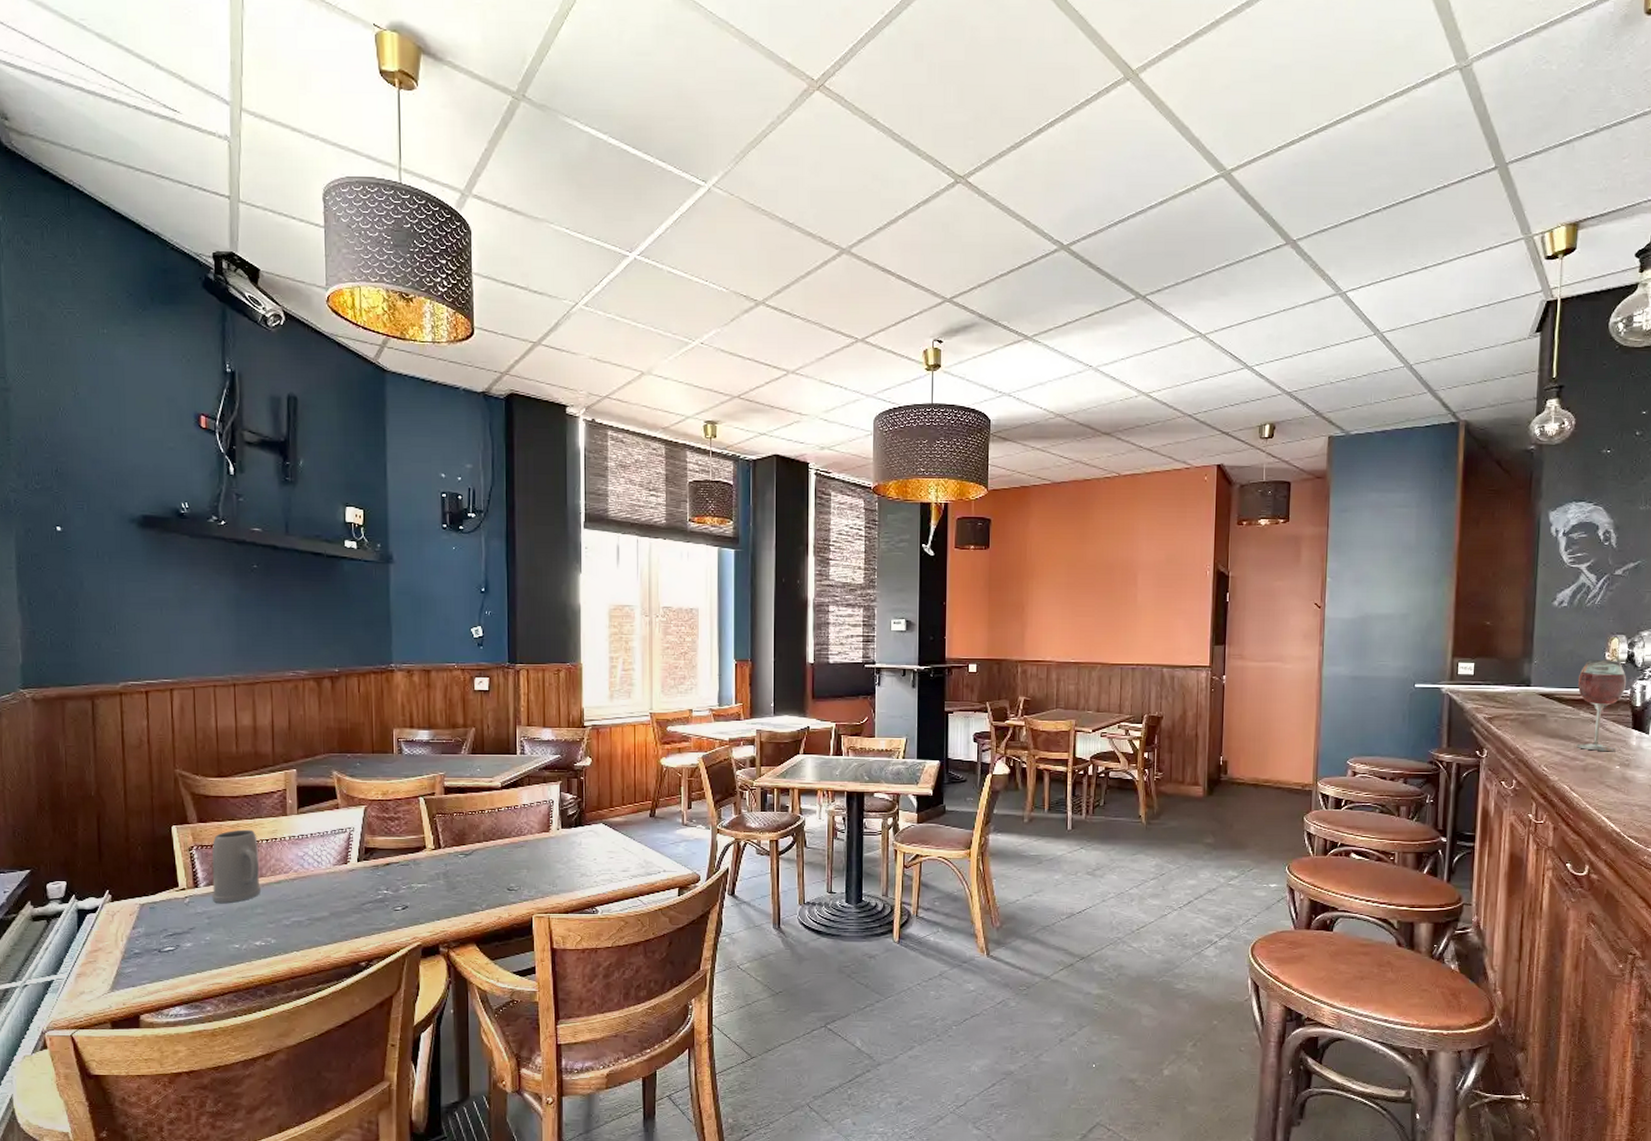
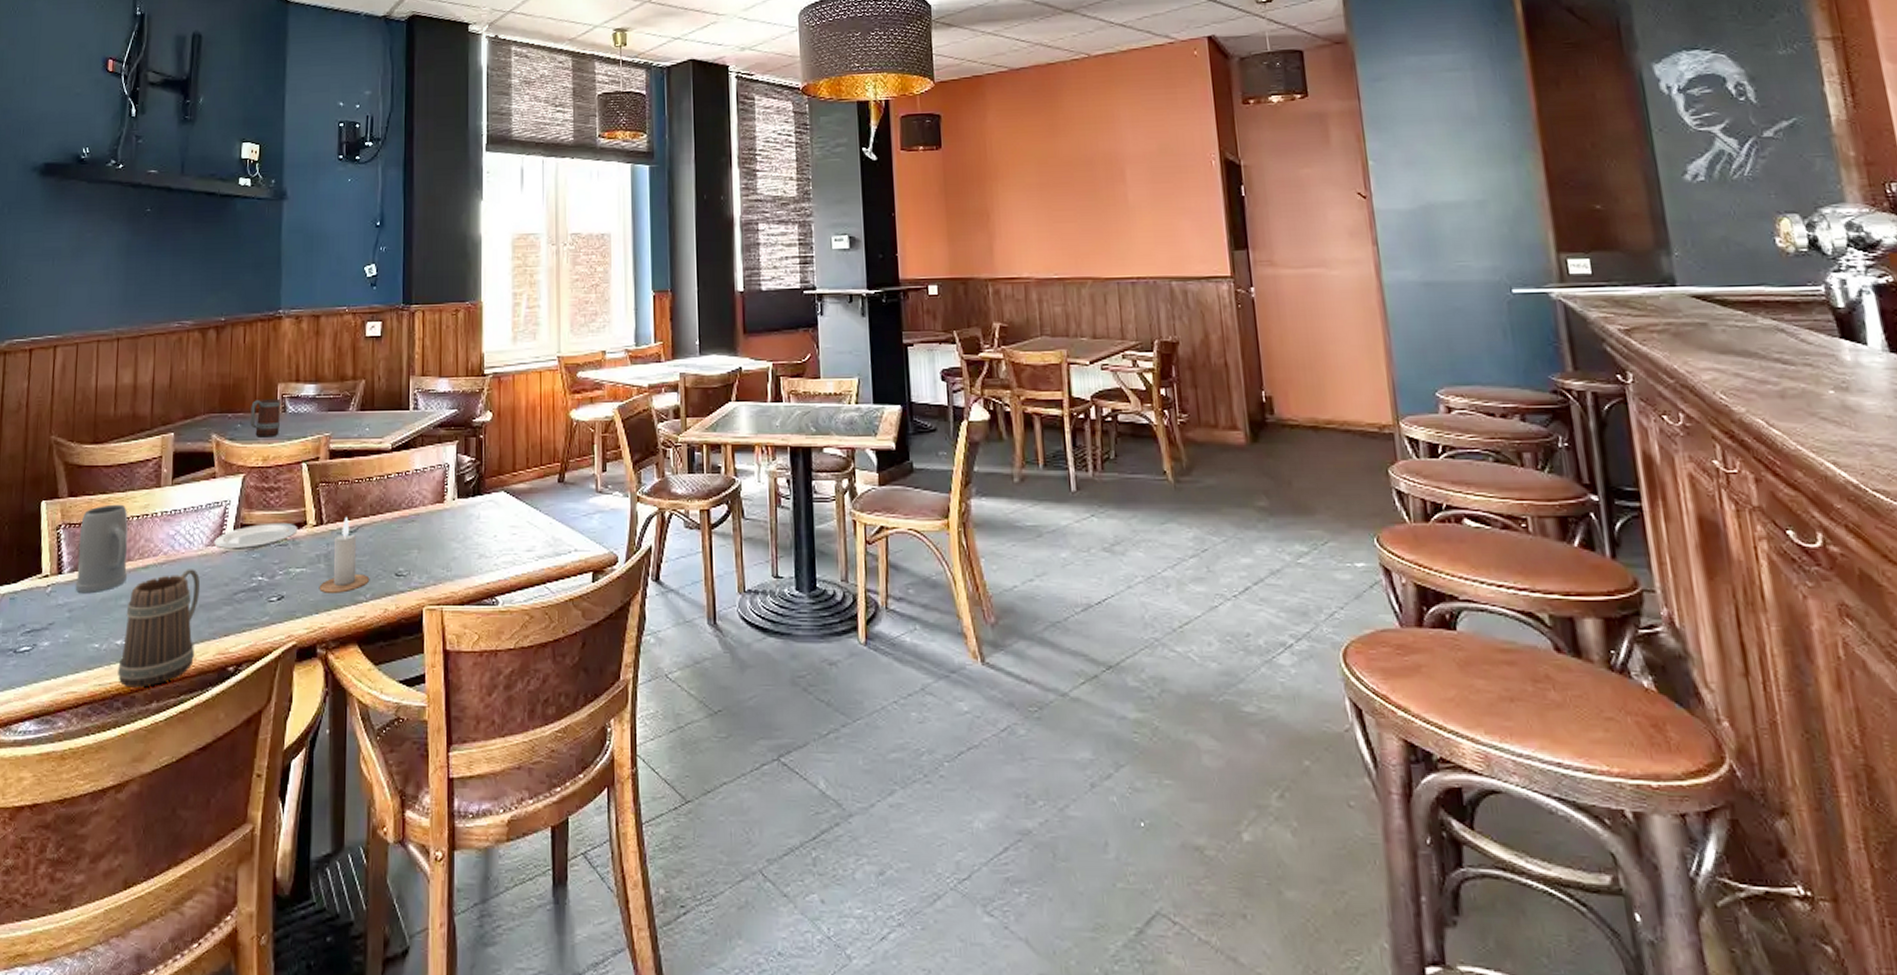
beer mug: none [259,884,331,979] -> present [118,569,201,688]
plate: none [341,846,418,868] -> present [214,522,298,549]
beer mug: none [368,741,397,775] -> present [250,398,281,437]
candle: none [439,842,485,904] -> present [319,516,370,593]
wineglass: present [1576,659,1627,752] -> none [1743,247,1823,371]

